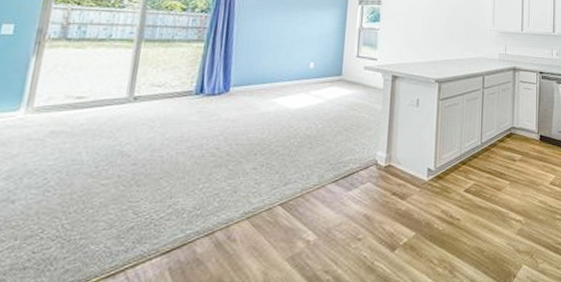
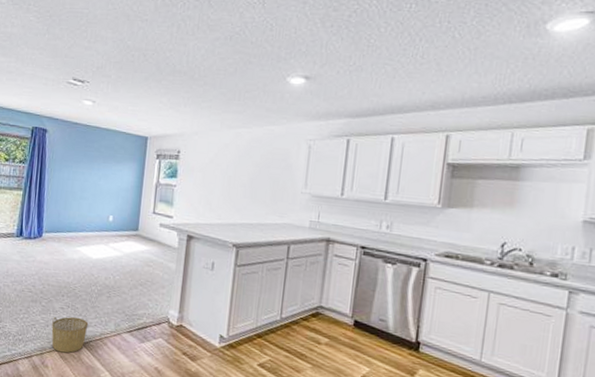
basket: none [240,176,287,220] -> present [51,317,89,354]

